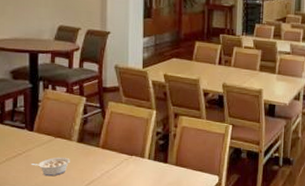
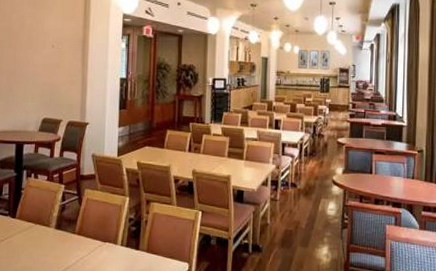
legume: present [31,157,70,177] -> none [12,243,48,263]

